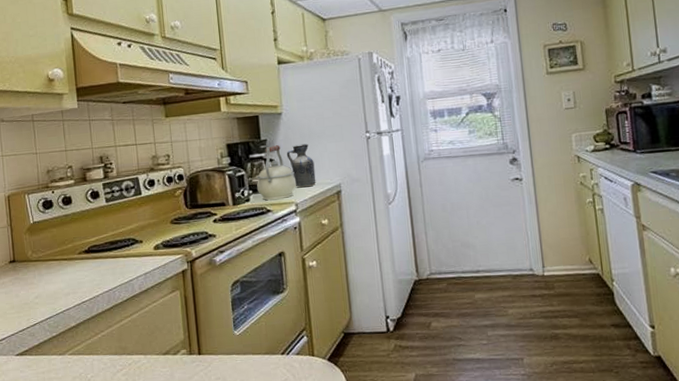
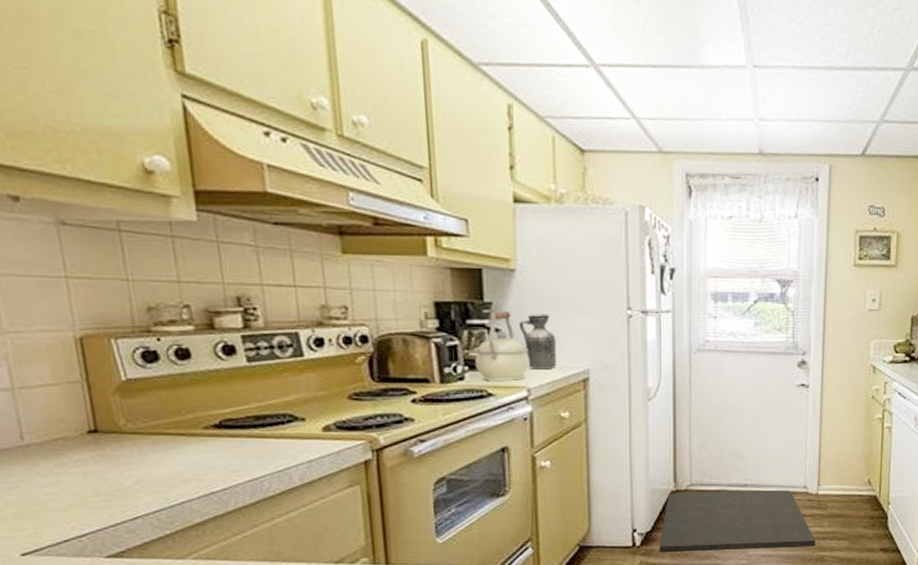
doormat: none [409,273,548,336] -> present [659,490,816,552]

